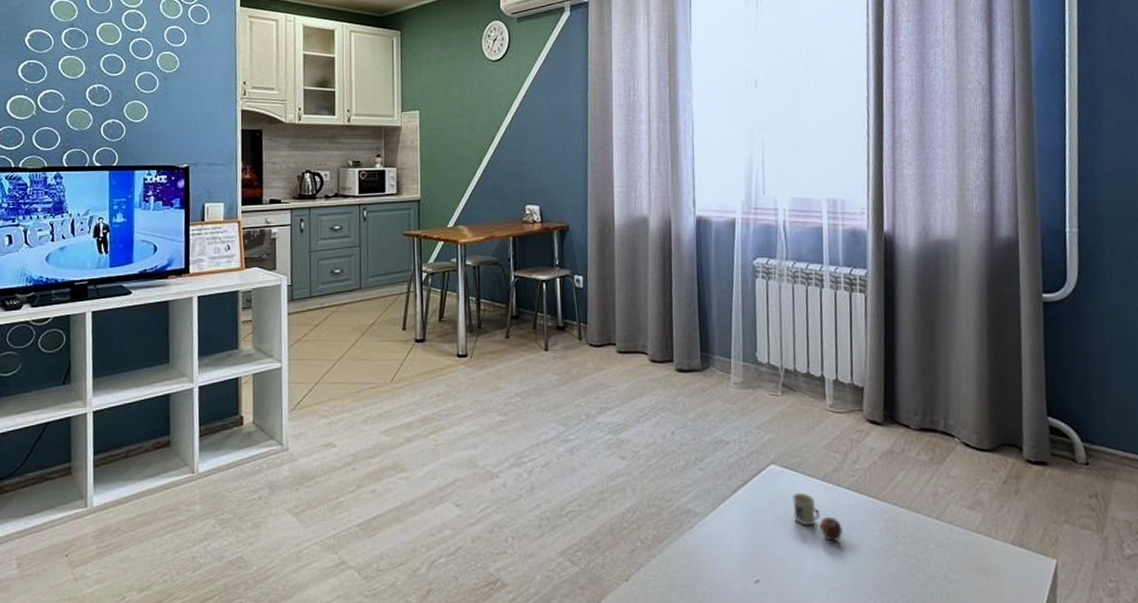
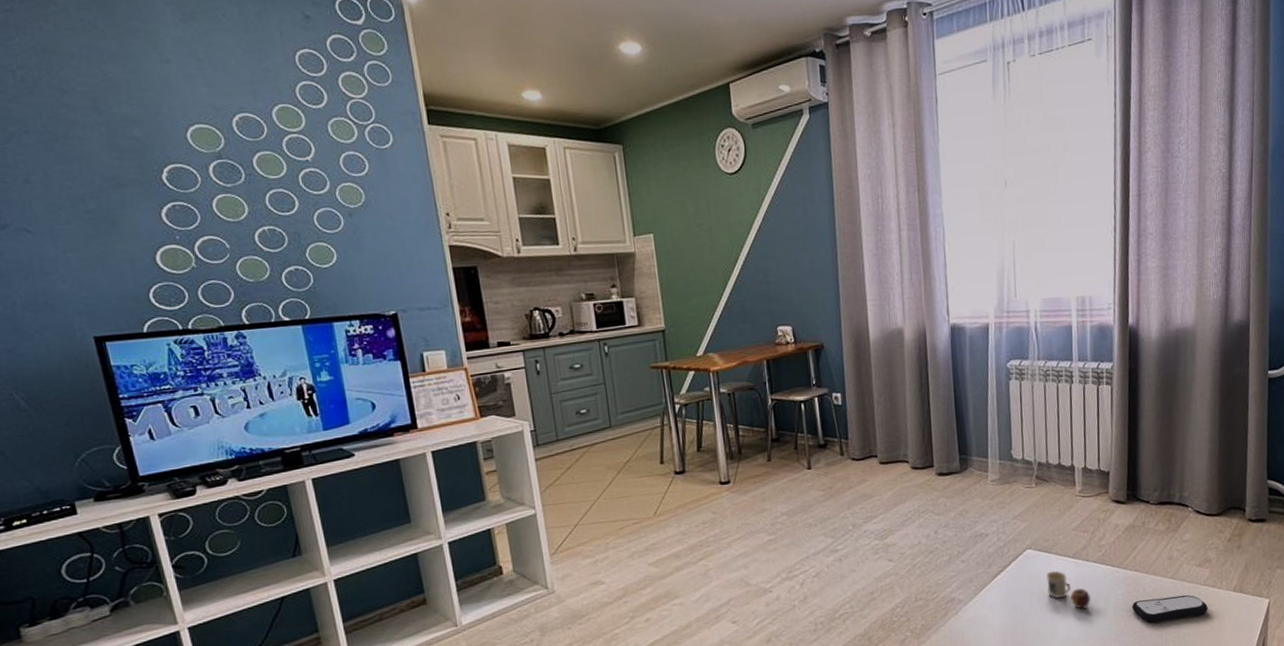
remote control: none [891,540,982,570] -> present [1132,594,1208,623]

